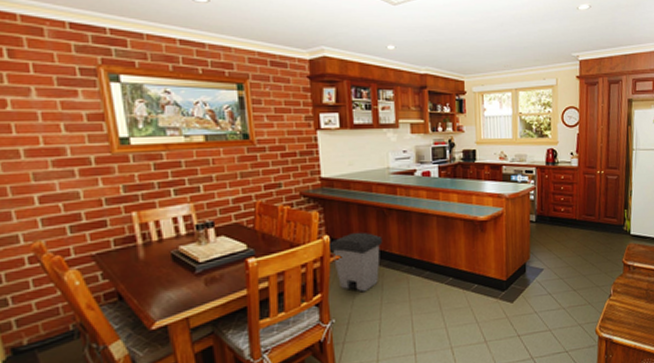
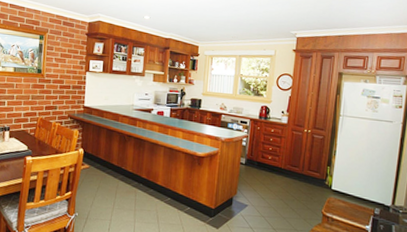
trash can: present [328,232,383,292] -> none [81,149,121,197]

